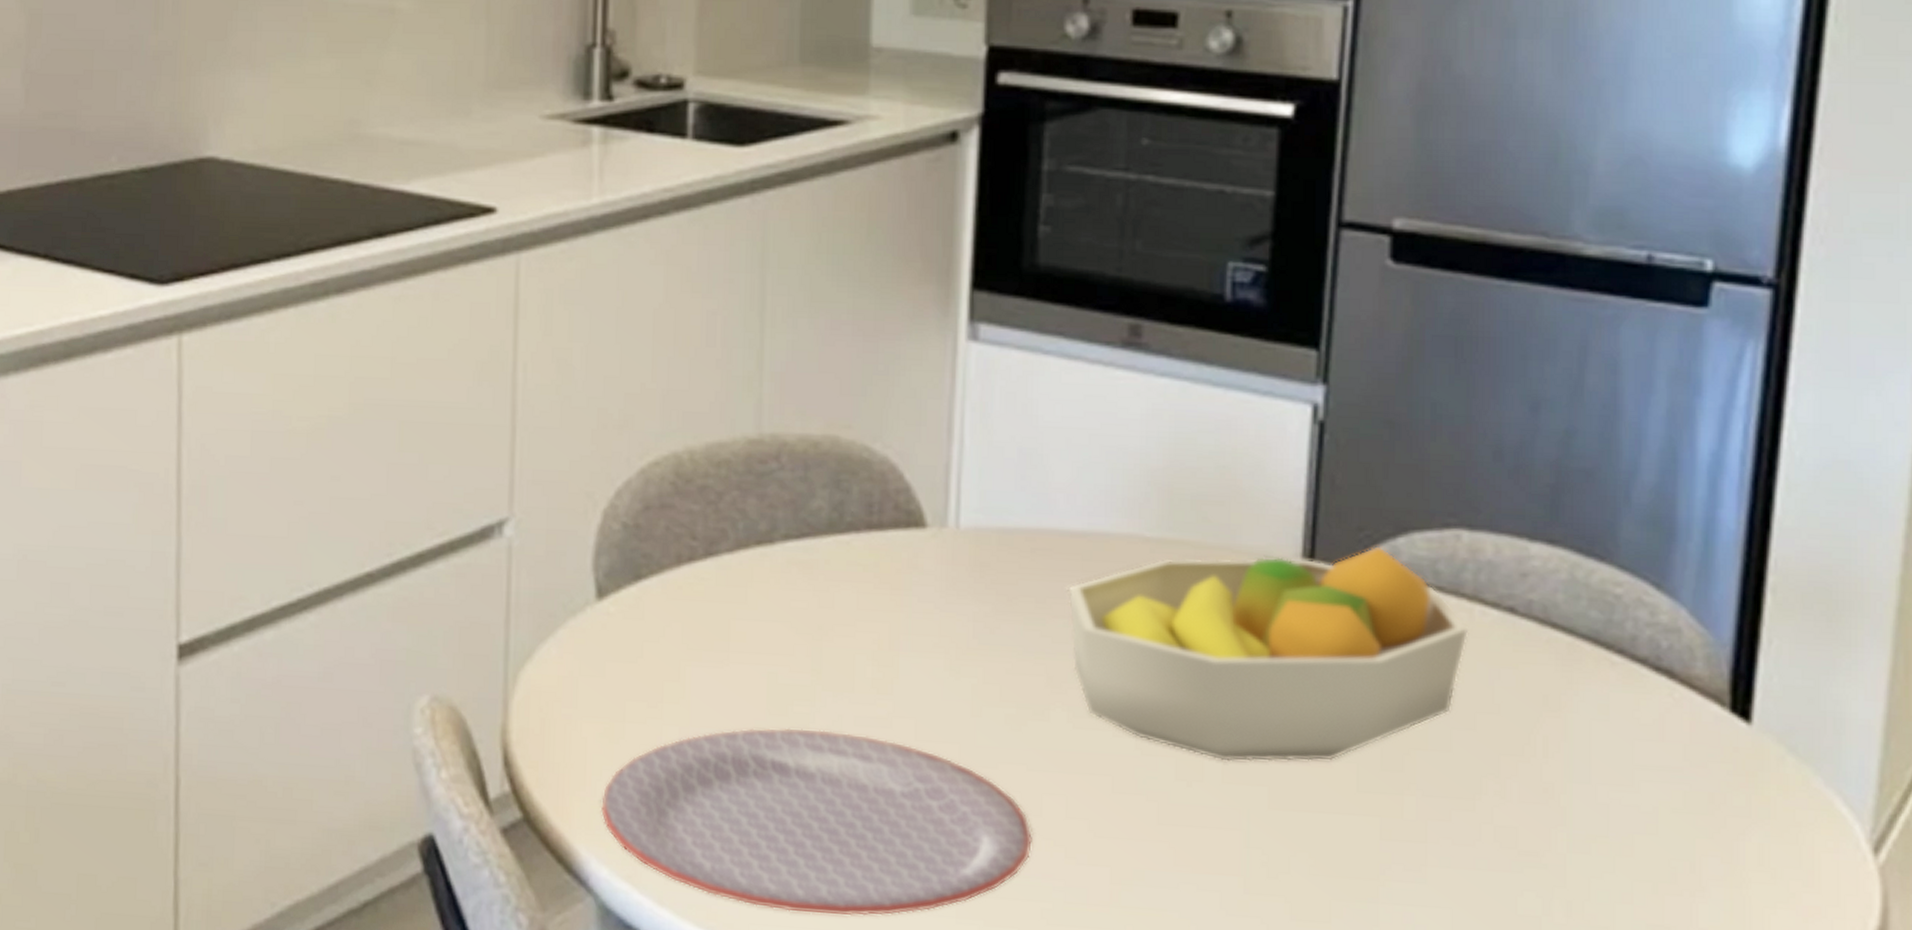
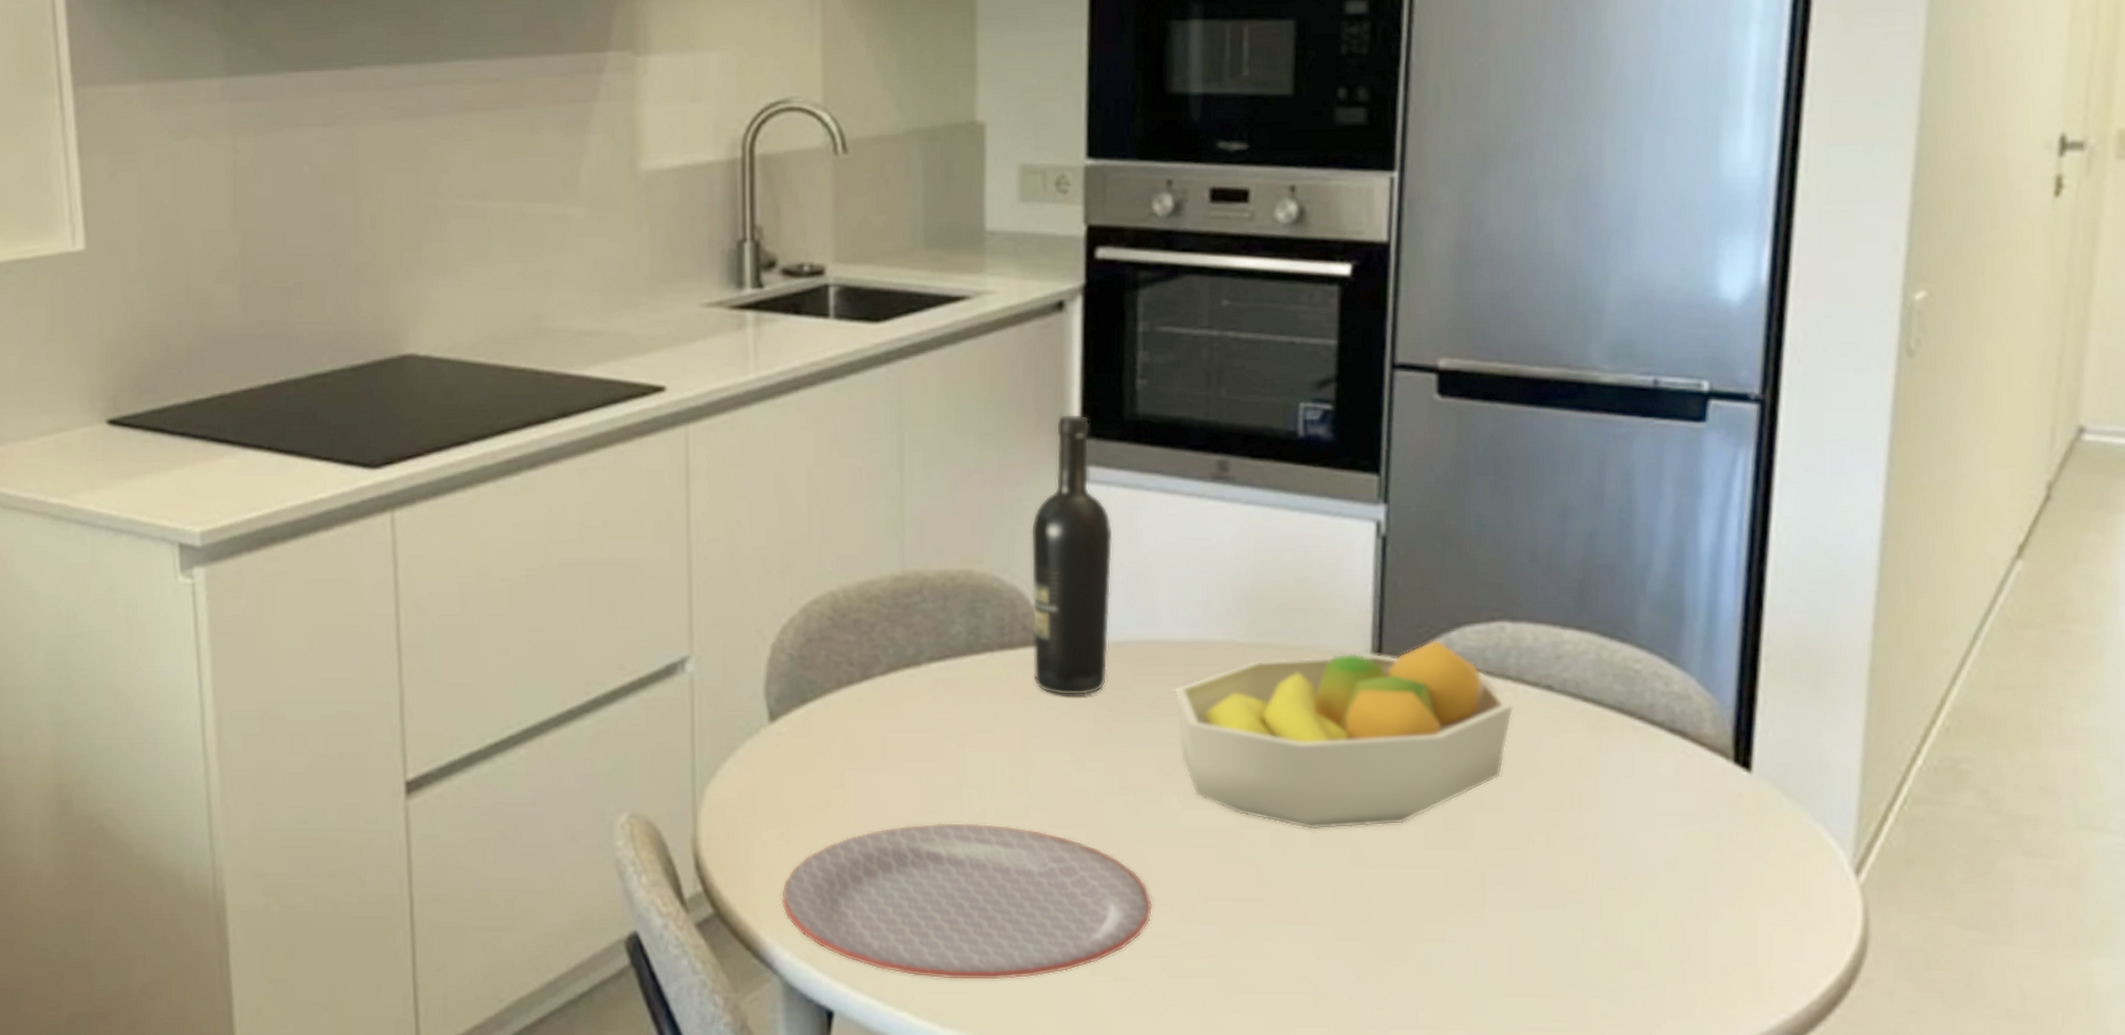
wine bottle: none [904,261,1004,590] -> present [1030,413,1113,696]

